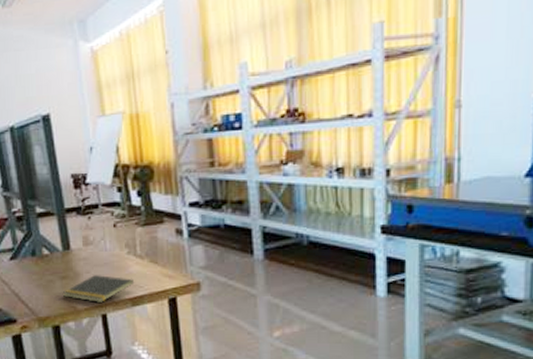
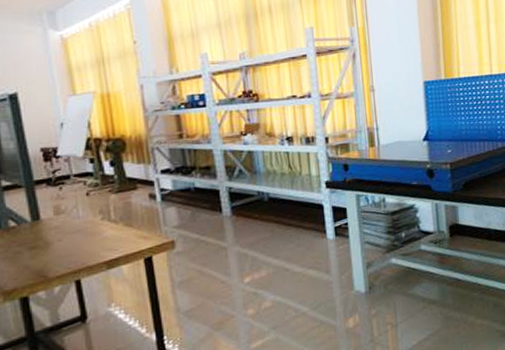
notepad: present [62,275,135,302] -> none [31,242,110,269]

